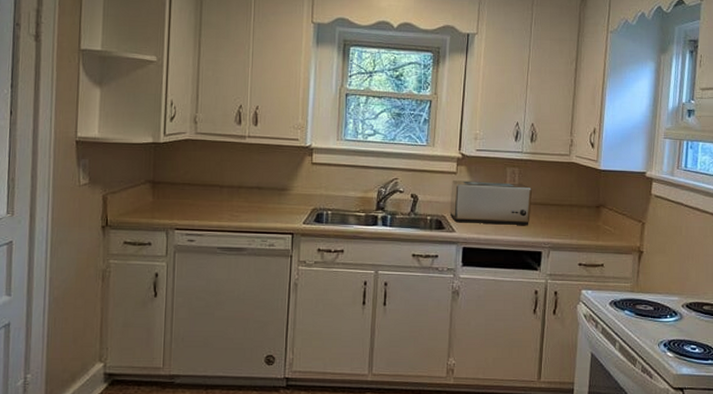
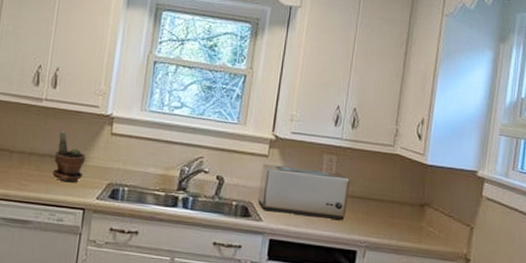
potted plant: none [260,164,290,211] -> present [52,130,86,183]

